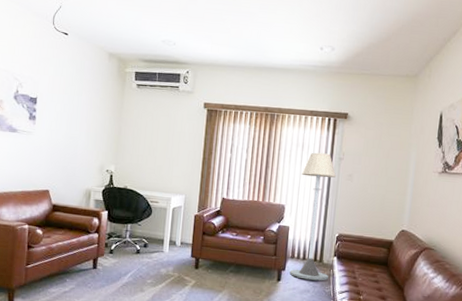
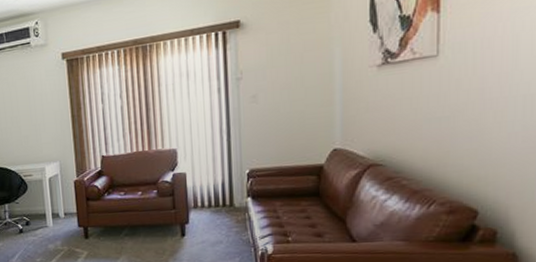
floor lamp: present [289,152,336,281] -> none [191,76,244,230]

